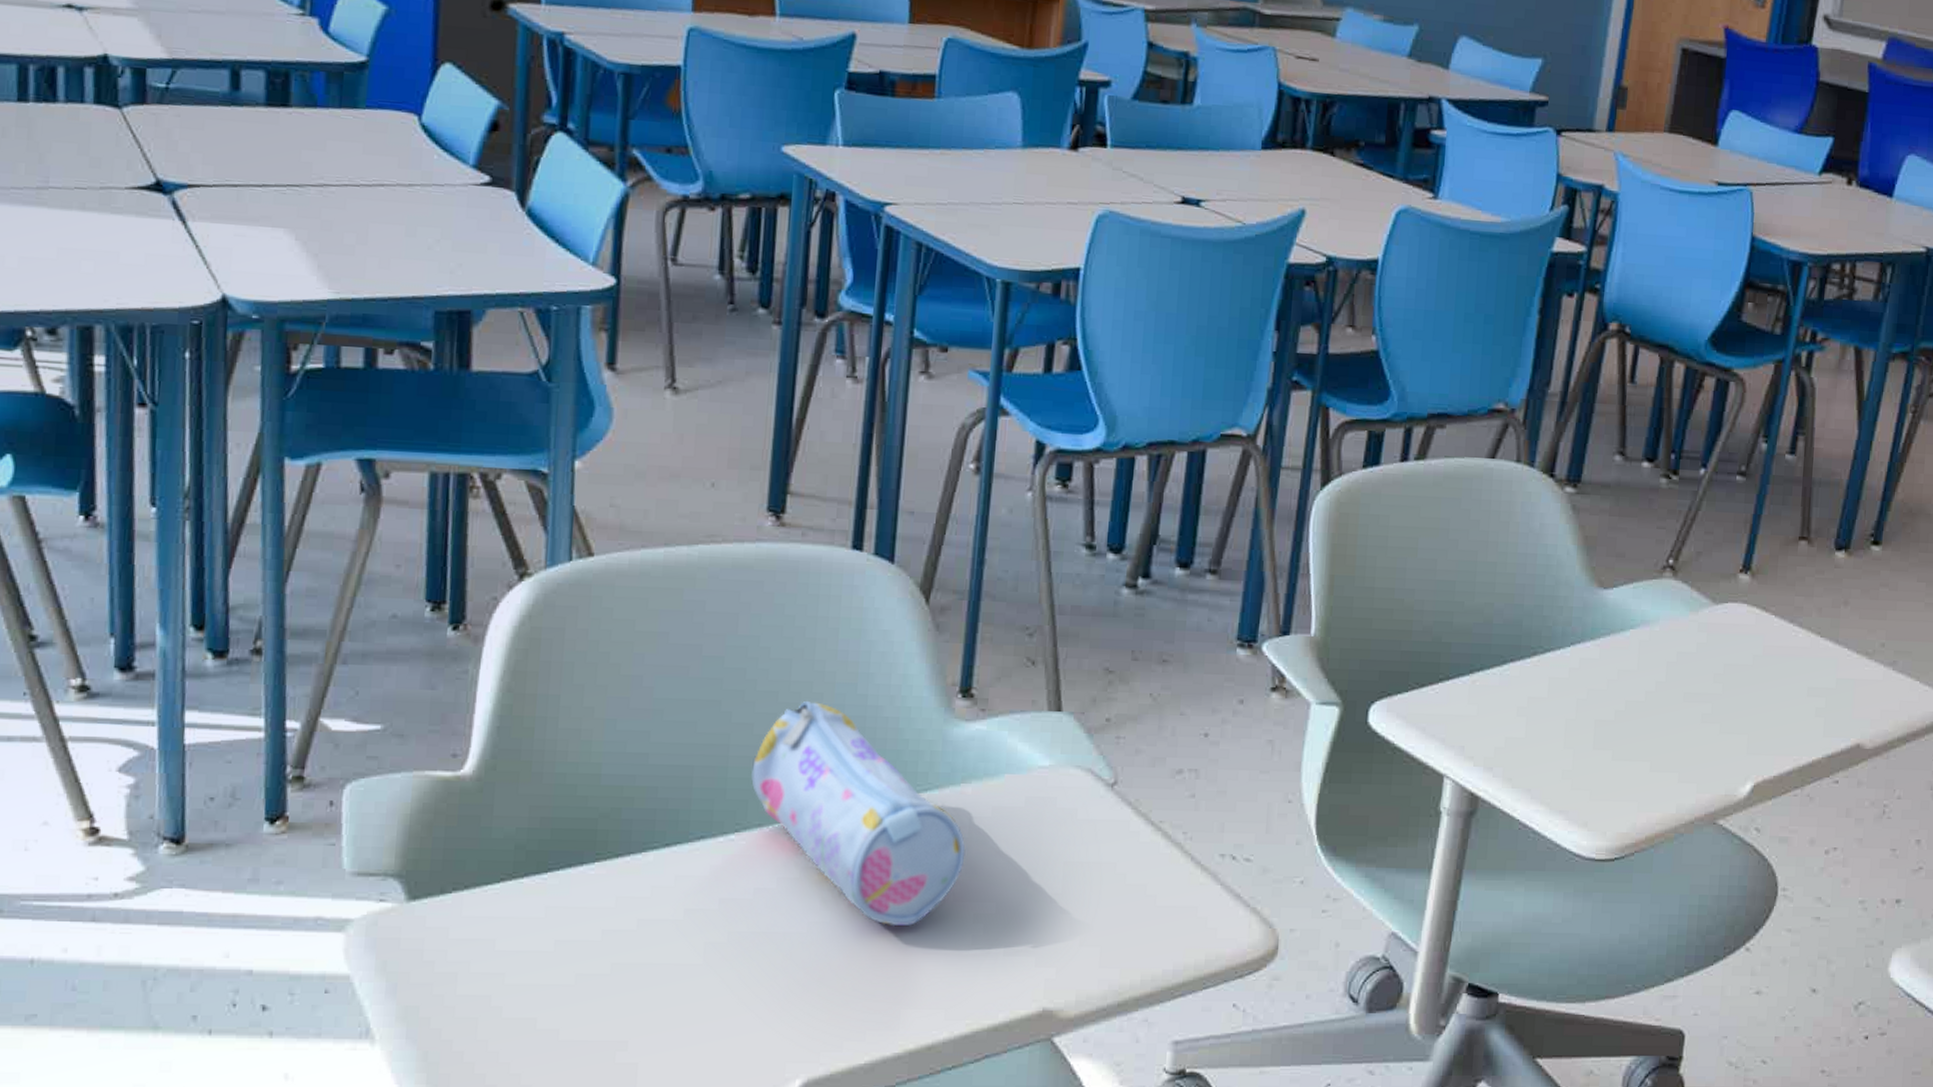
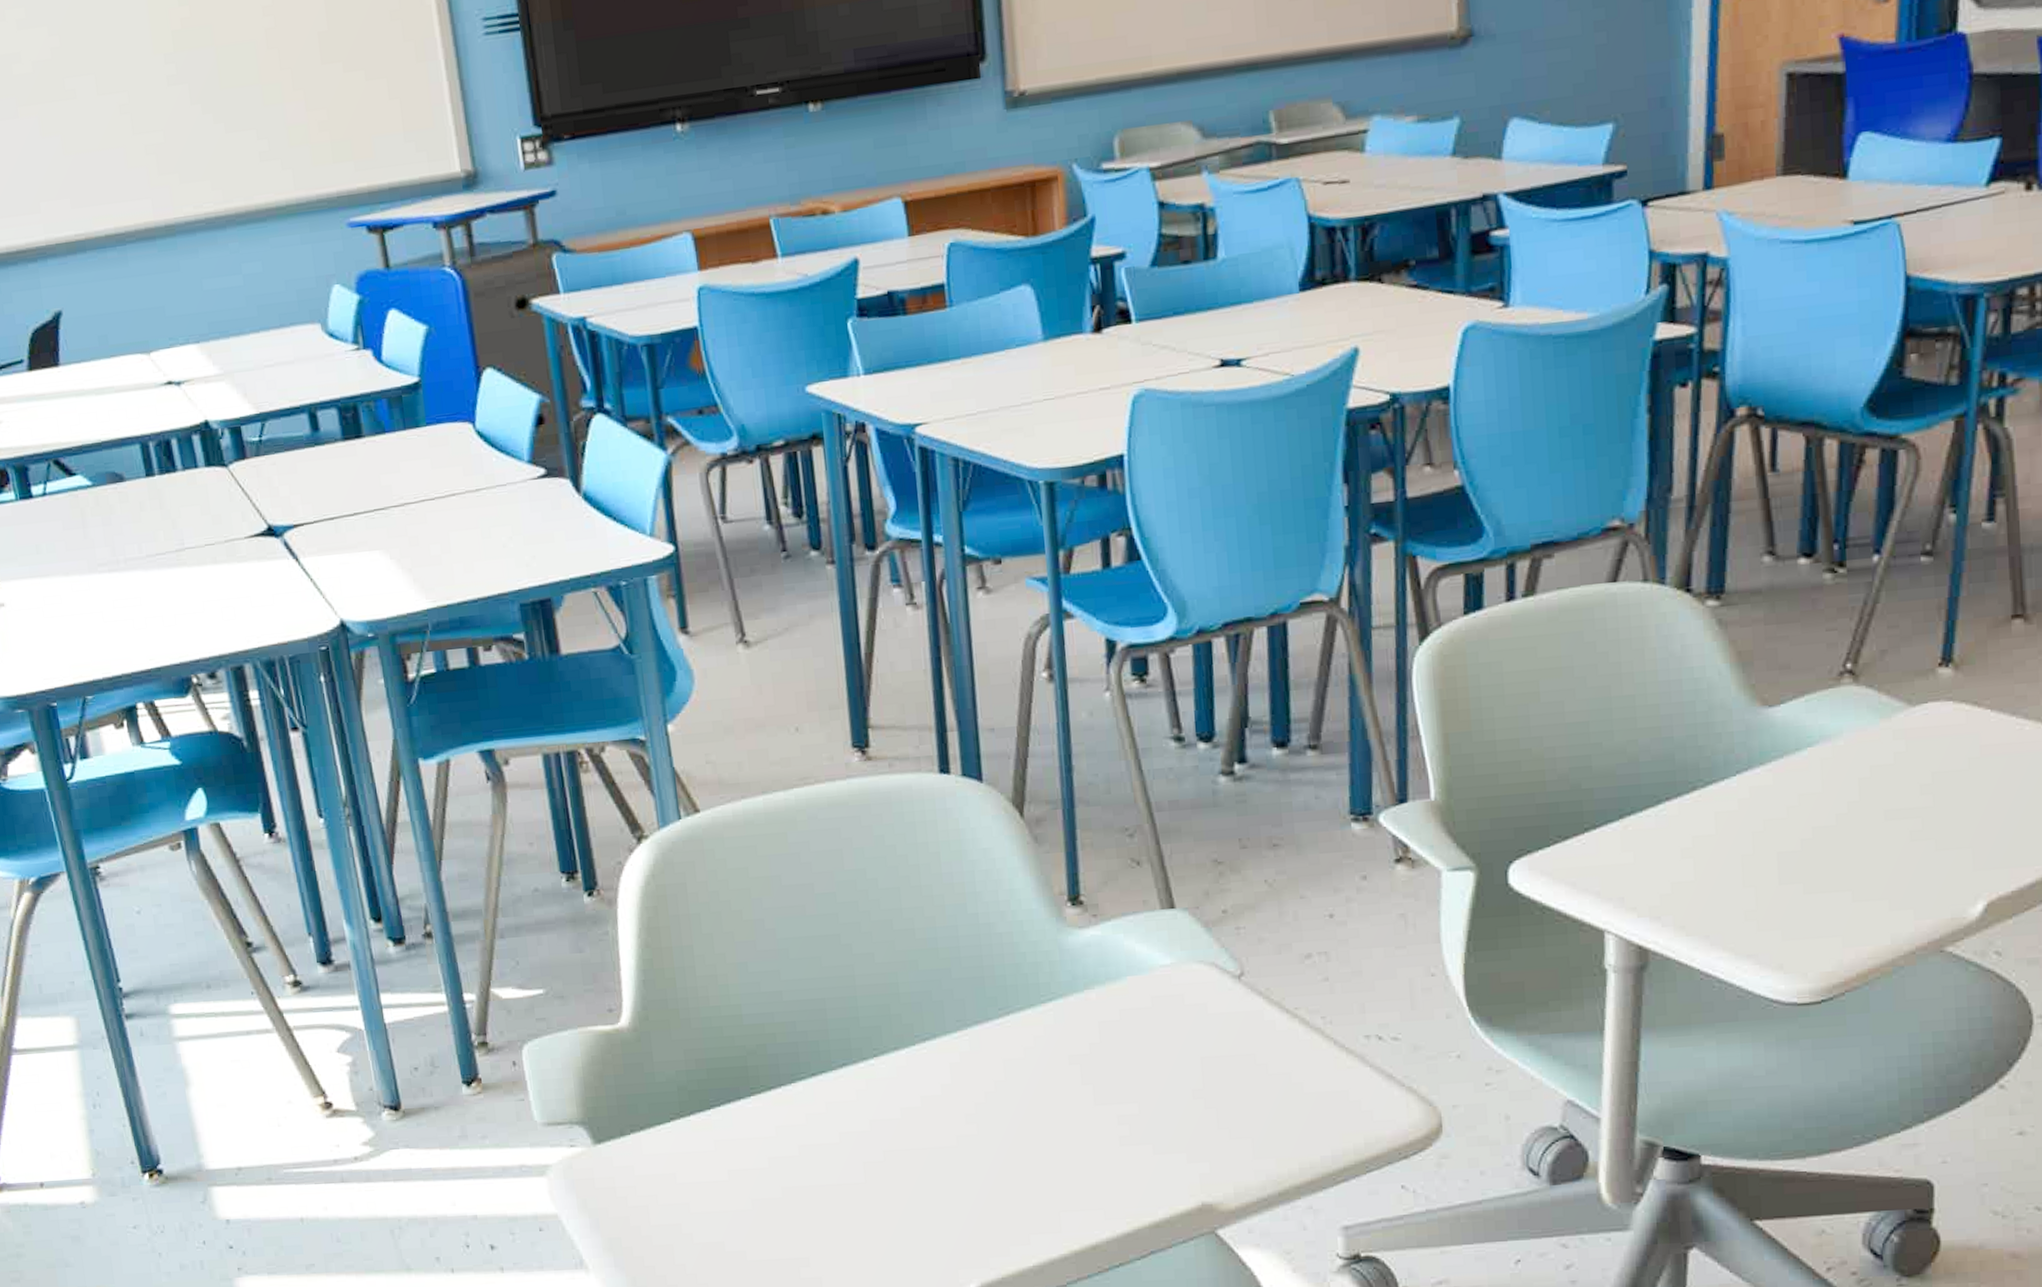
pencil case: present [751,700,966,927] -> none [879,925,1100,1134]

